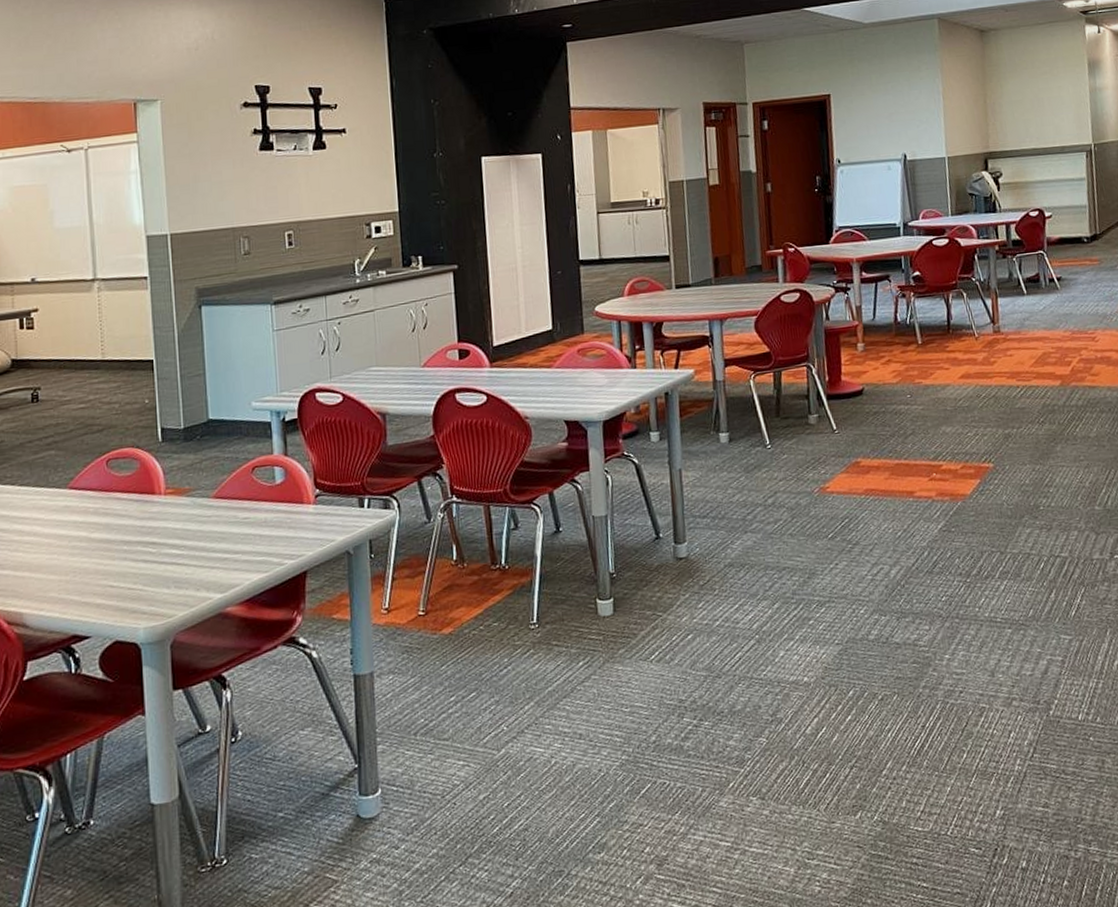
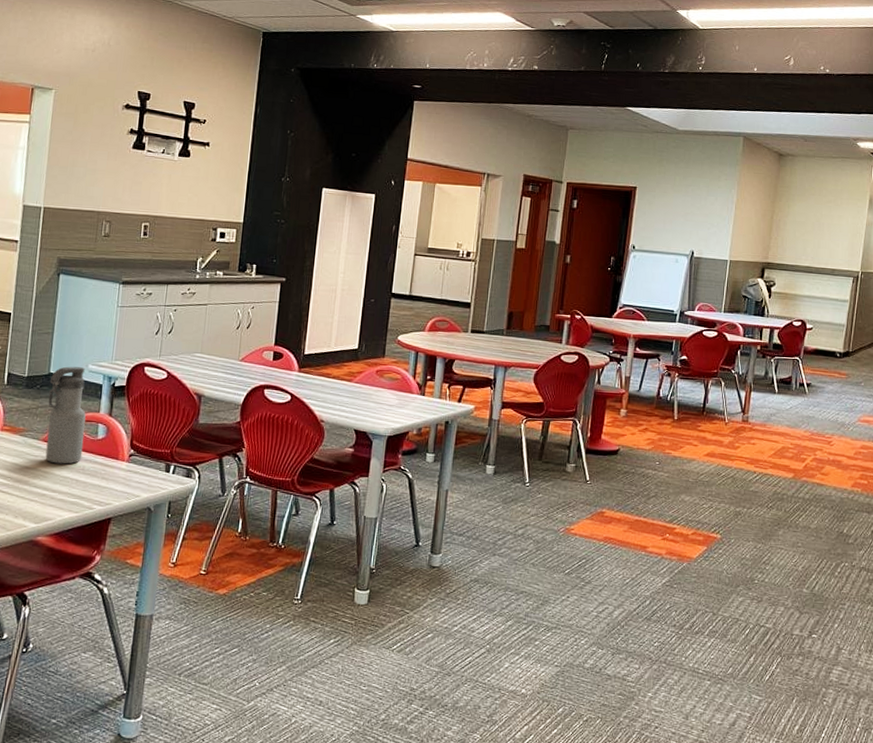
water bottle: none [211,406,262,522] -> present [45,366,86,465]

